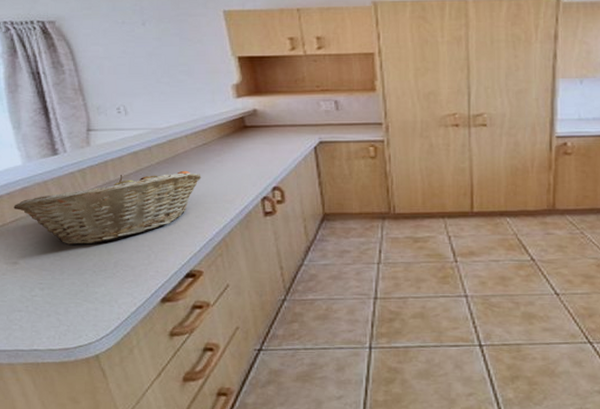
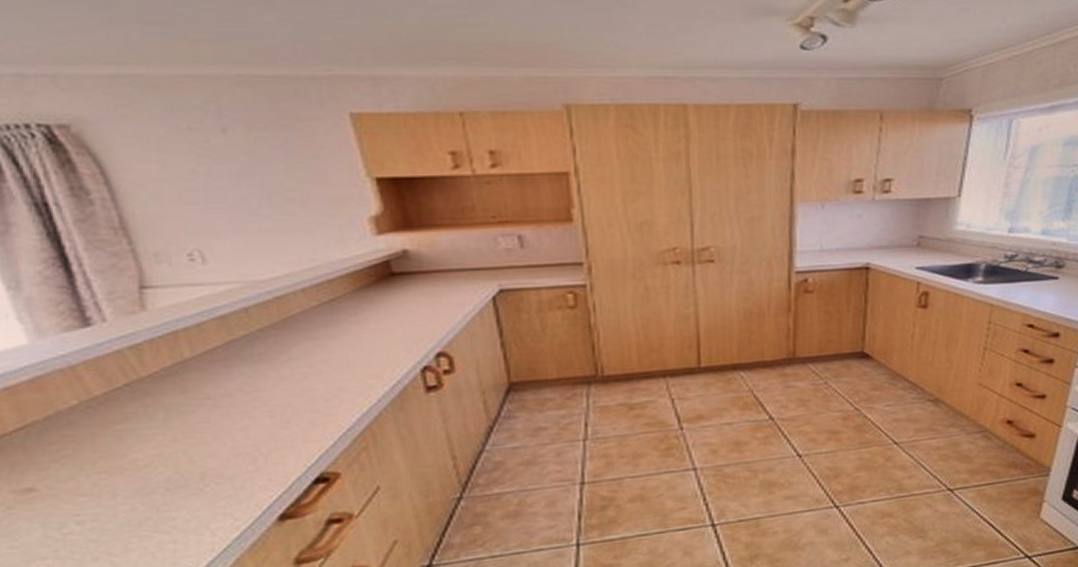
fruit basket: present [13,170,201,245] -> none [19,337,330,455]

